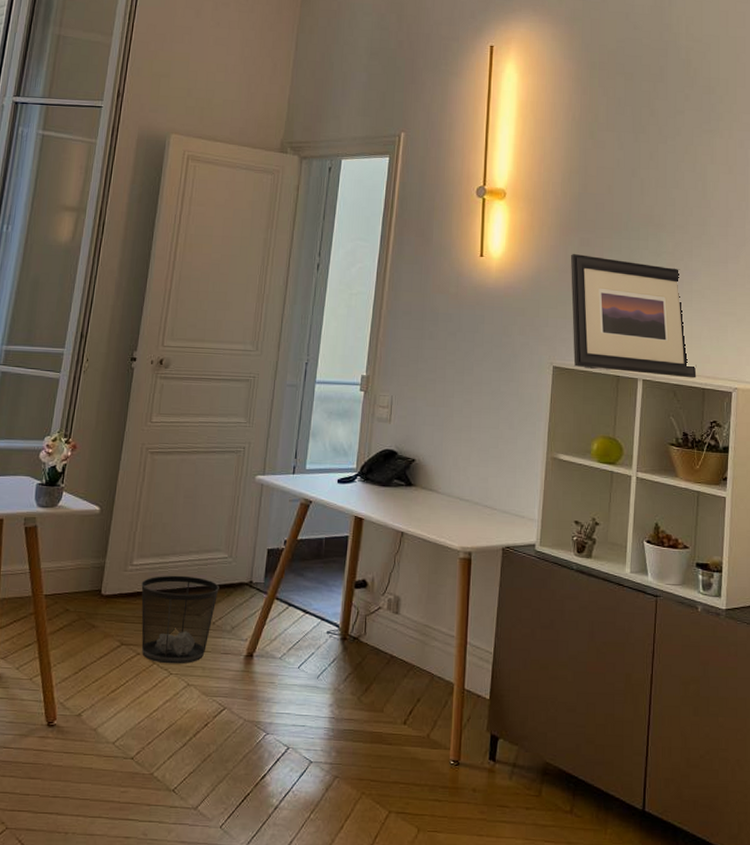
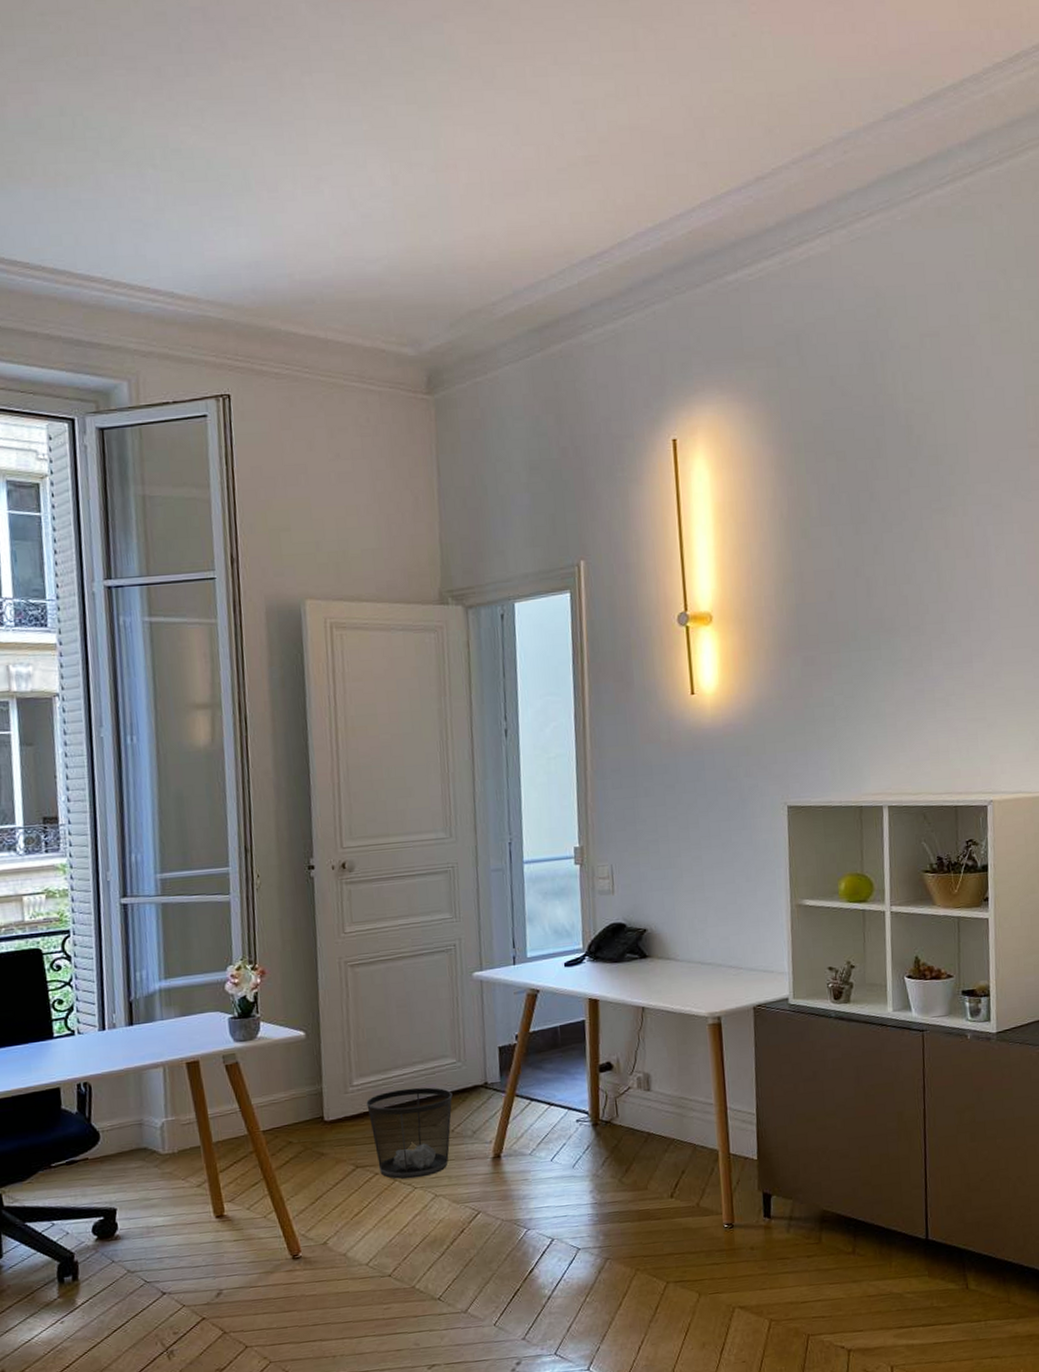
picture frame: present [570,254,697,378] -> none [794,675,947,803]

